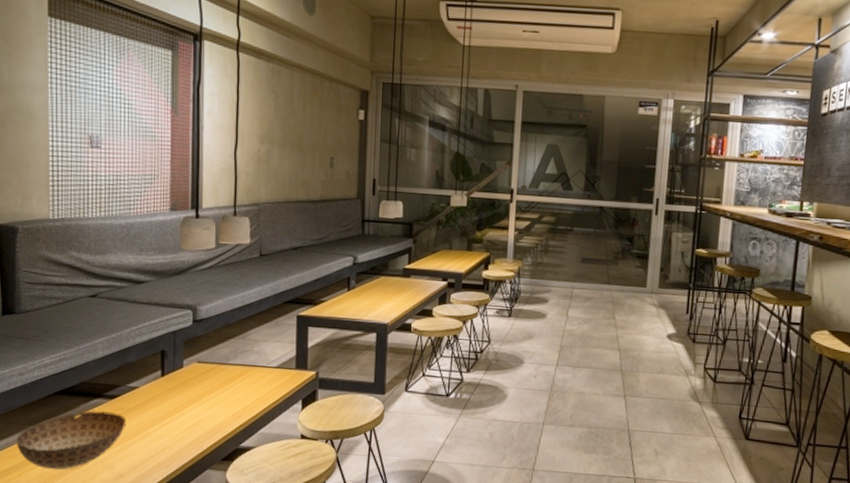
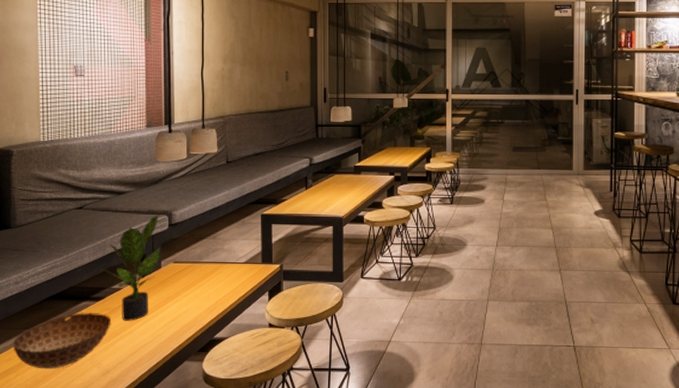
potted plant: none [114,309,184,423] -> present [99,215,160,321]

